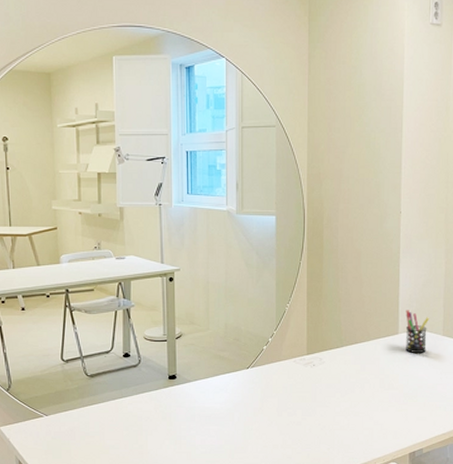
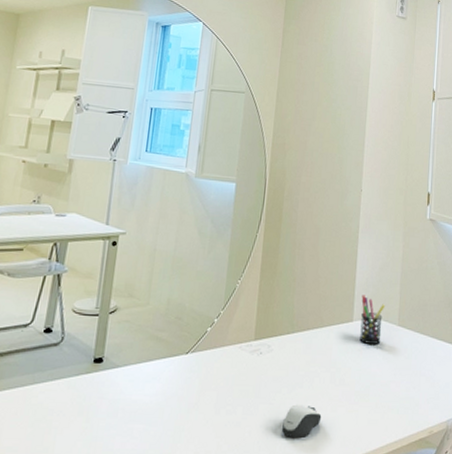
computer mouse: none [339,406,374,433] -> present [282,404,322,438]

